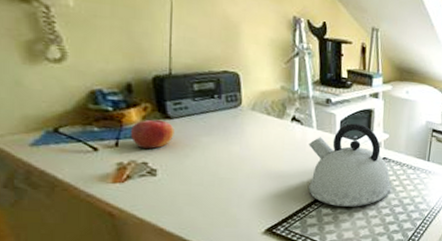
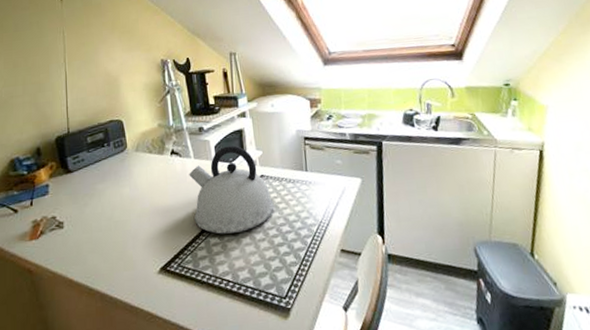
apple: present [130,119,174,150] -> none [41,175,75,205]

